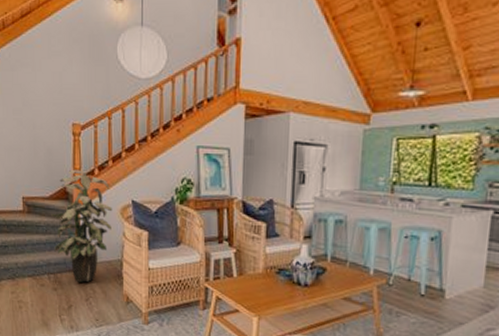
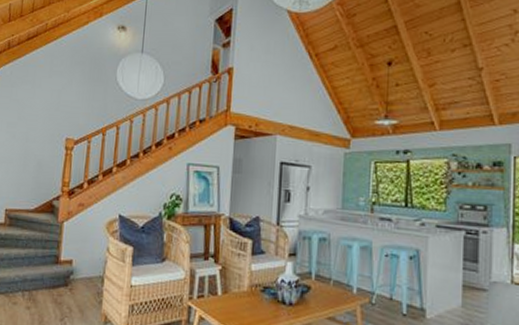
indoor plant: present [51,169,113,283] -> none [32,182,99,301]

